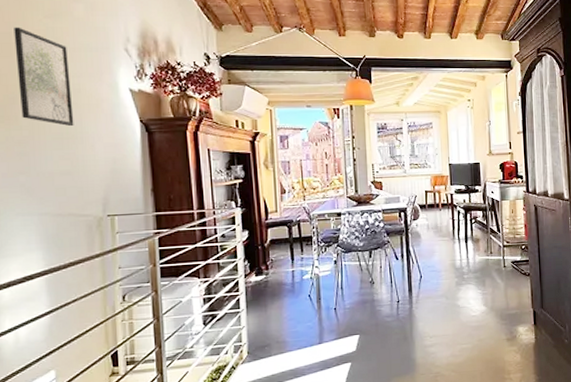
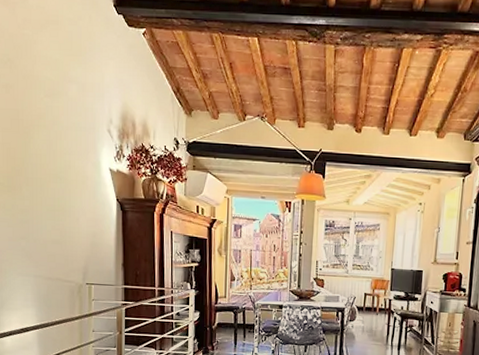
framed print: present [14,27,74,126] -> none [21,104,64,199]

